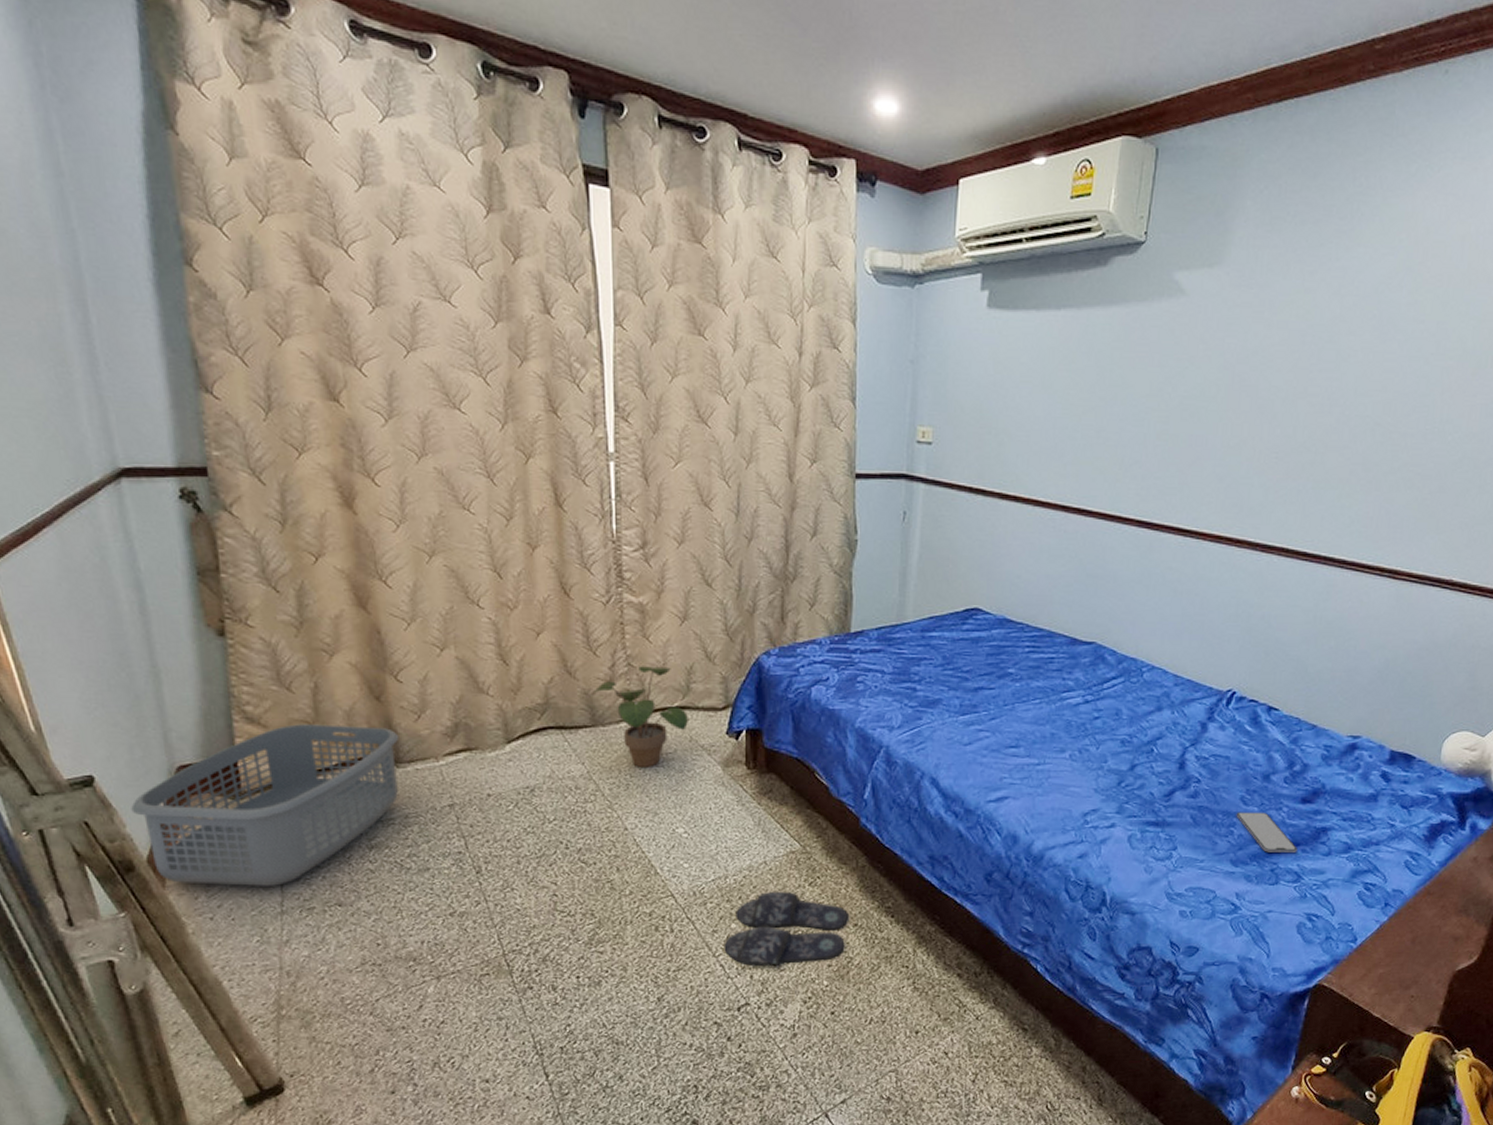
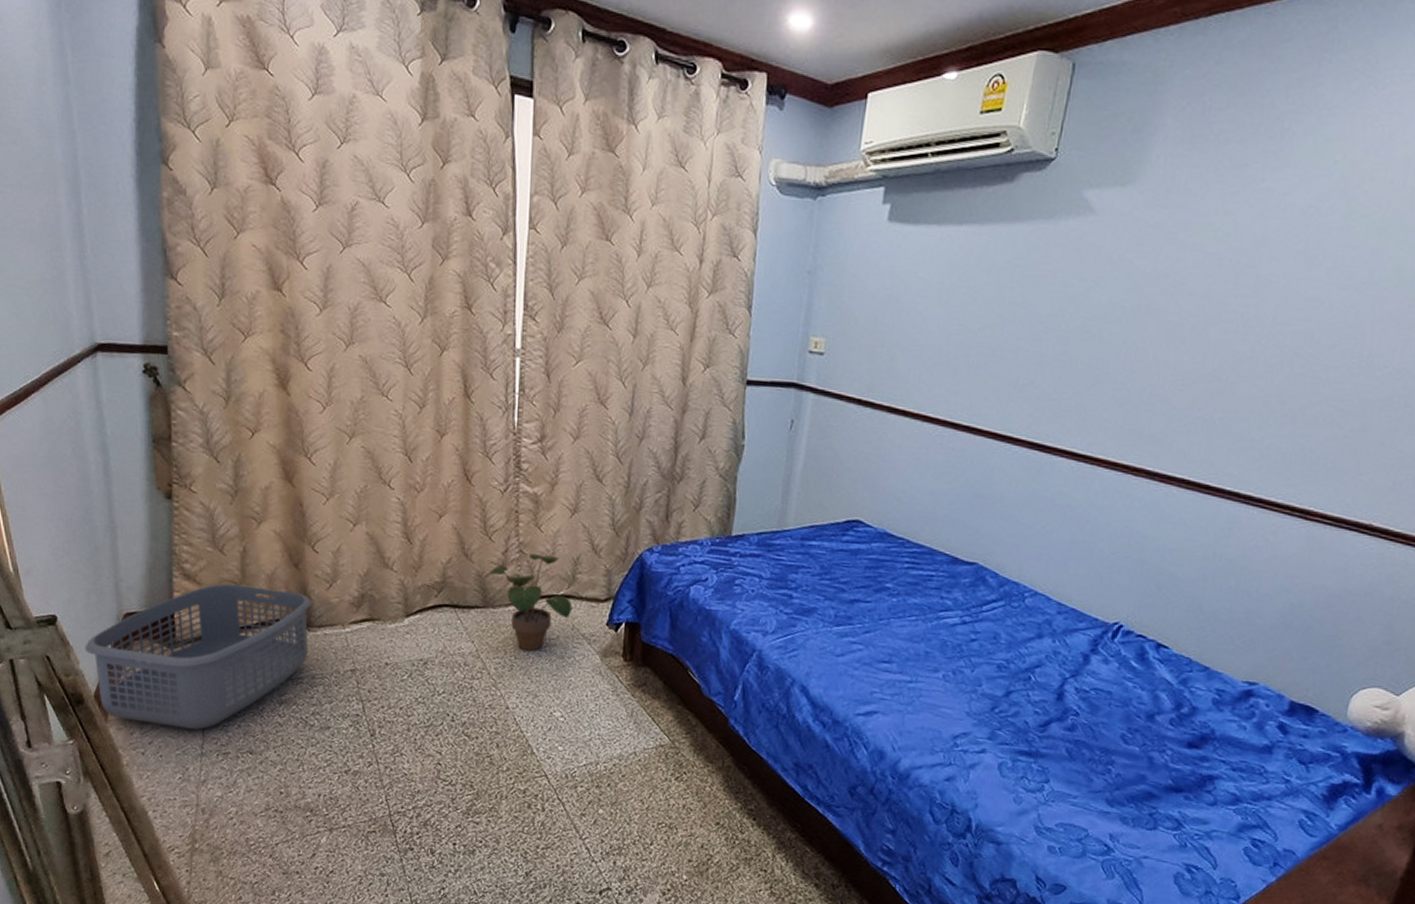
slippers: present [724,891,848,966] -> none [590,781,711,855]
smartphone: present [1236,812,1298,852] -> none [1115,750,1180,799]

